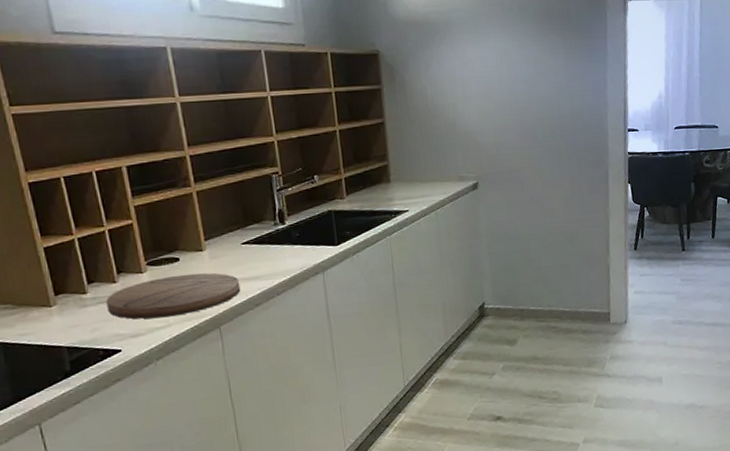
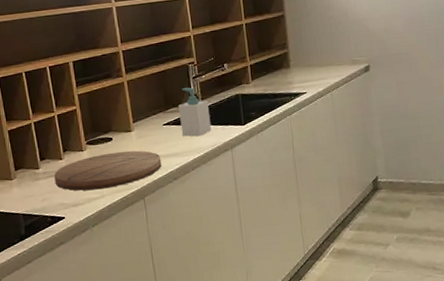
soap bottle: none [260,201,300,258] -> present [178,87,212,137]

